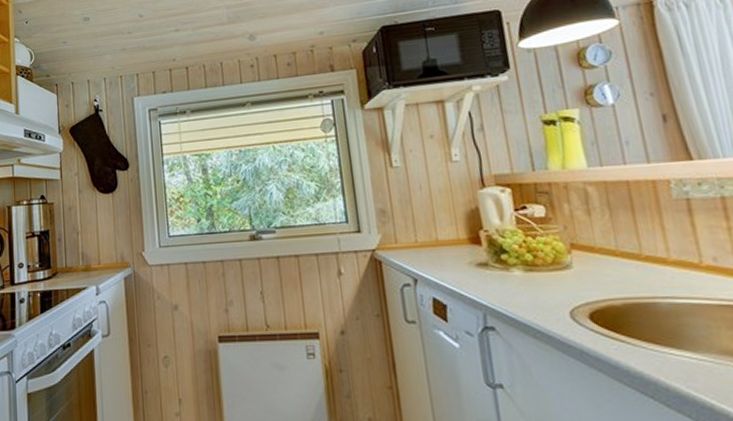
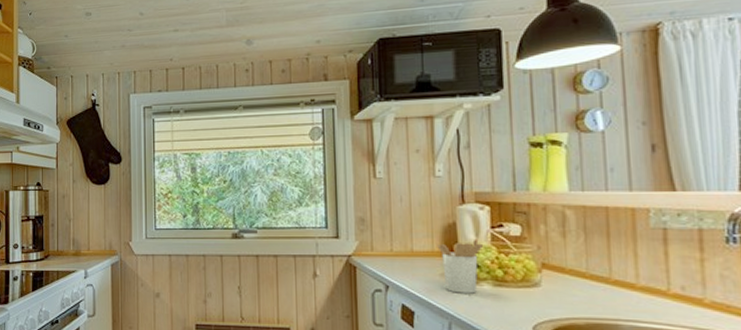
utensil holder: none [462,221,509,282] -> present [437,237,483,294]

